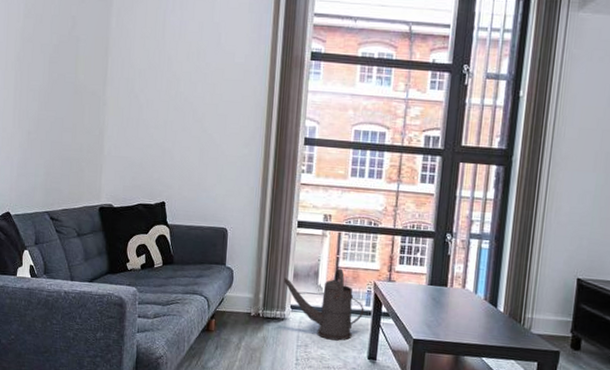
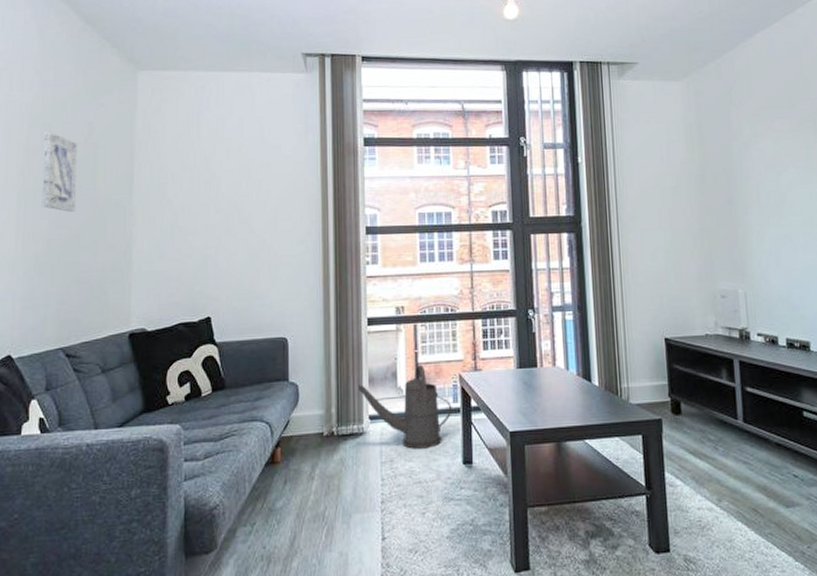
wall art: none [33,22,63,97] -> present [41,132,77,212]

